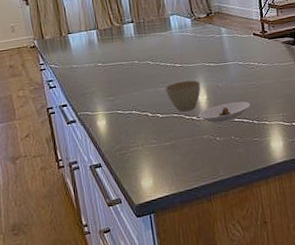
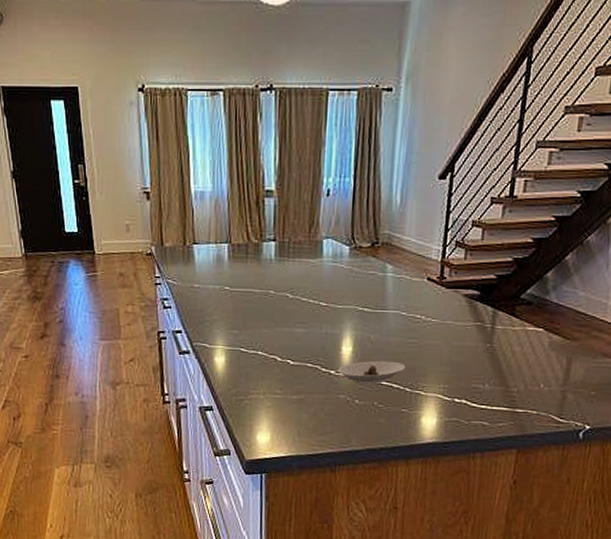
cup: present [165,80,201,112] -> none [303,324,347,363]

